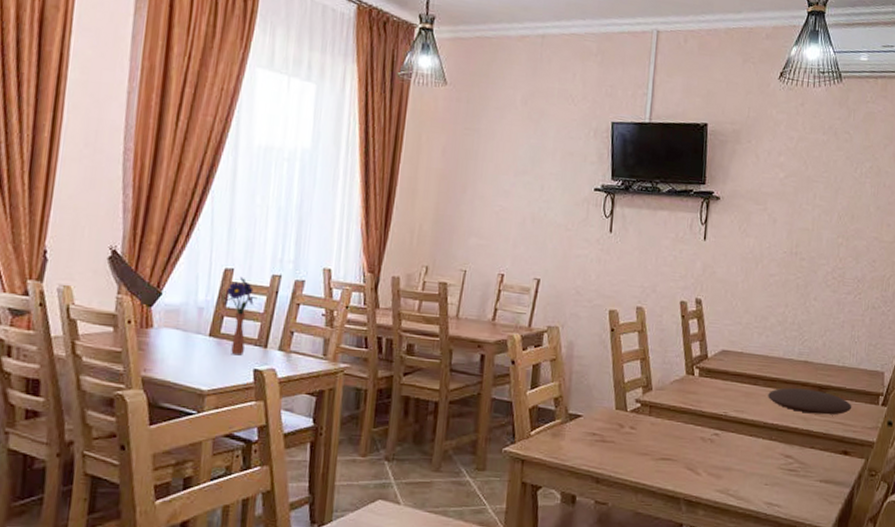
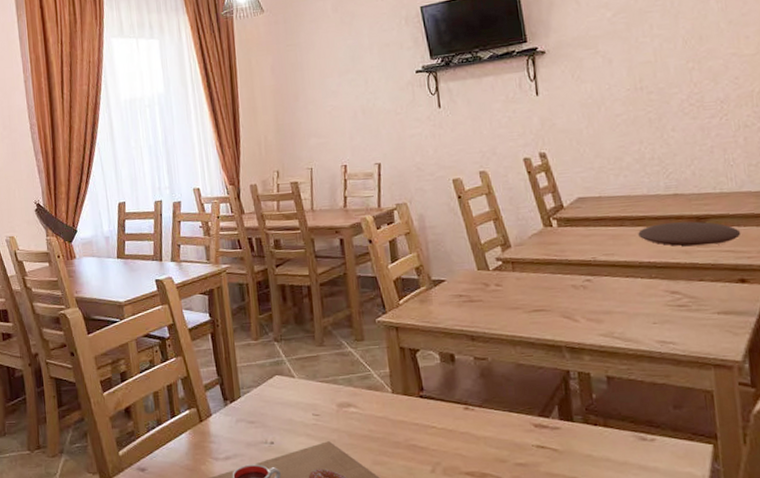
flower arrangement: present [226,276,257,356] -> none [123,207,147,271]

